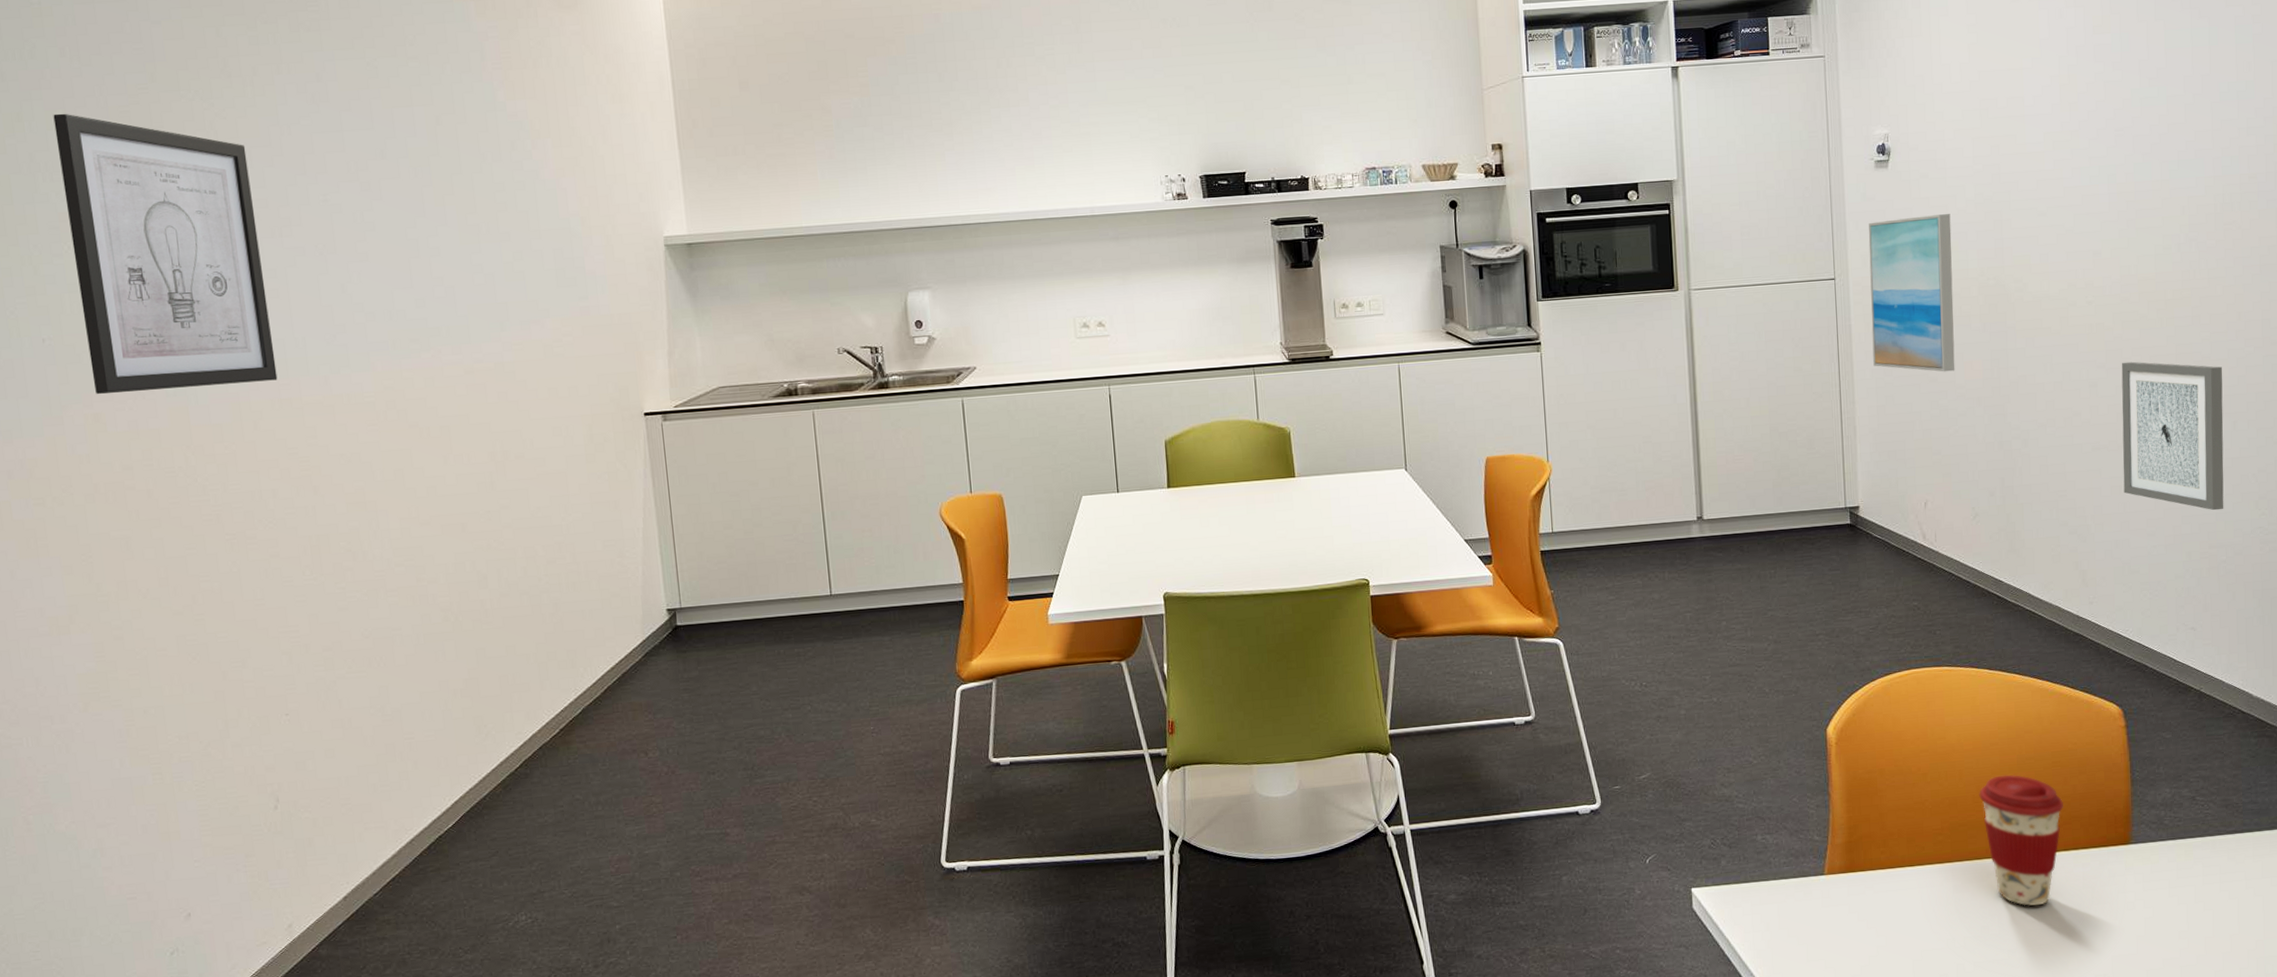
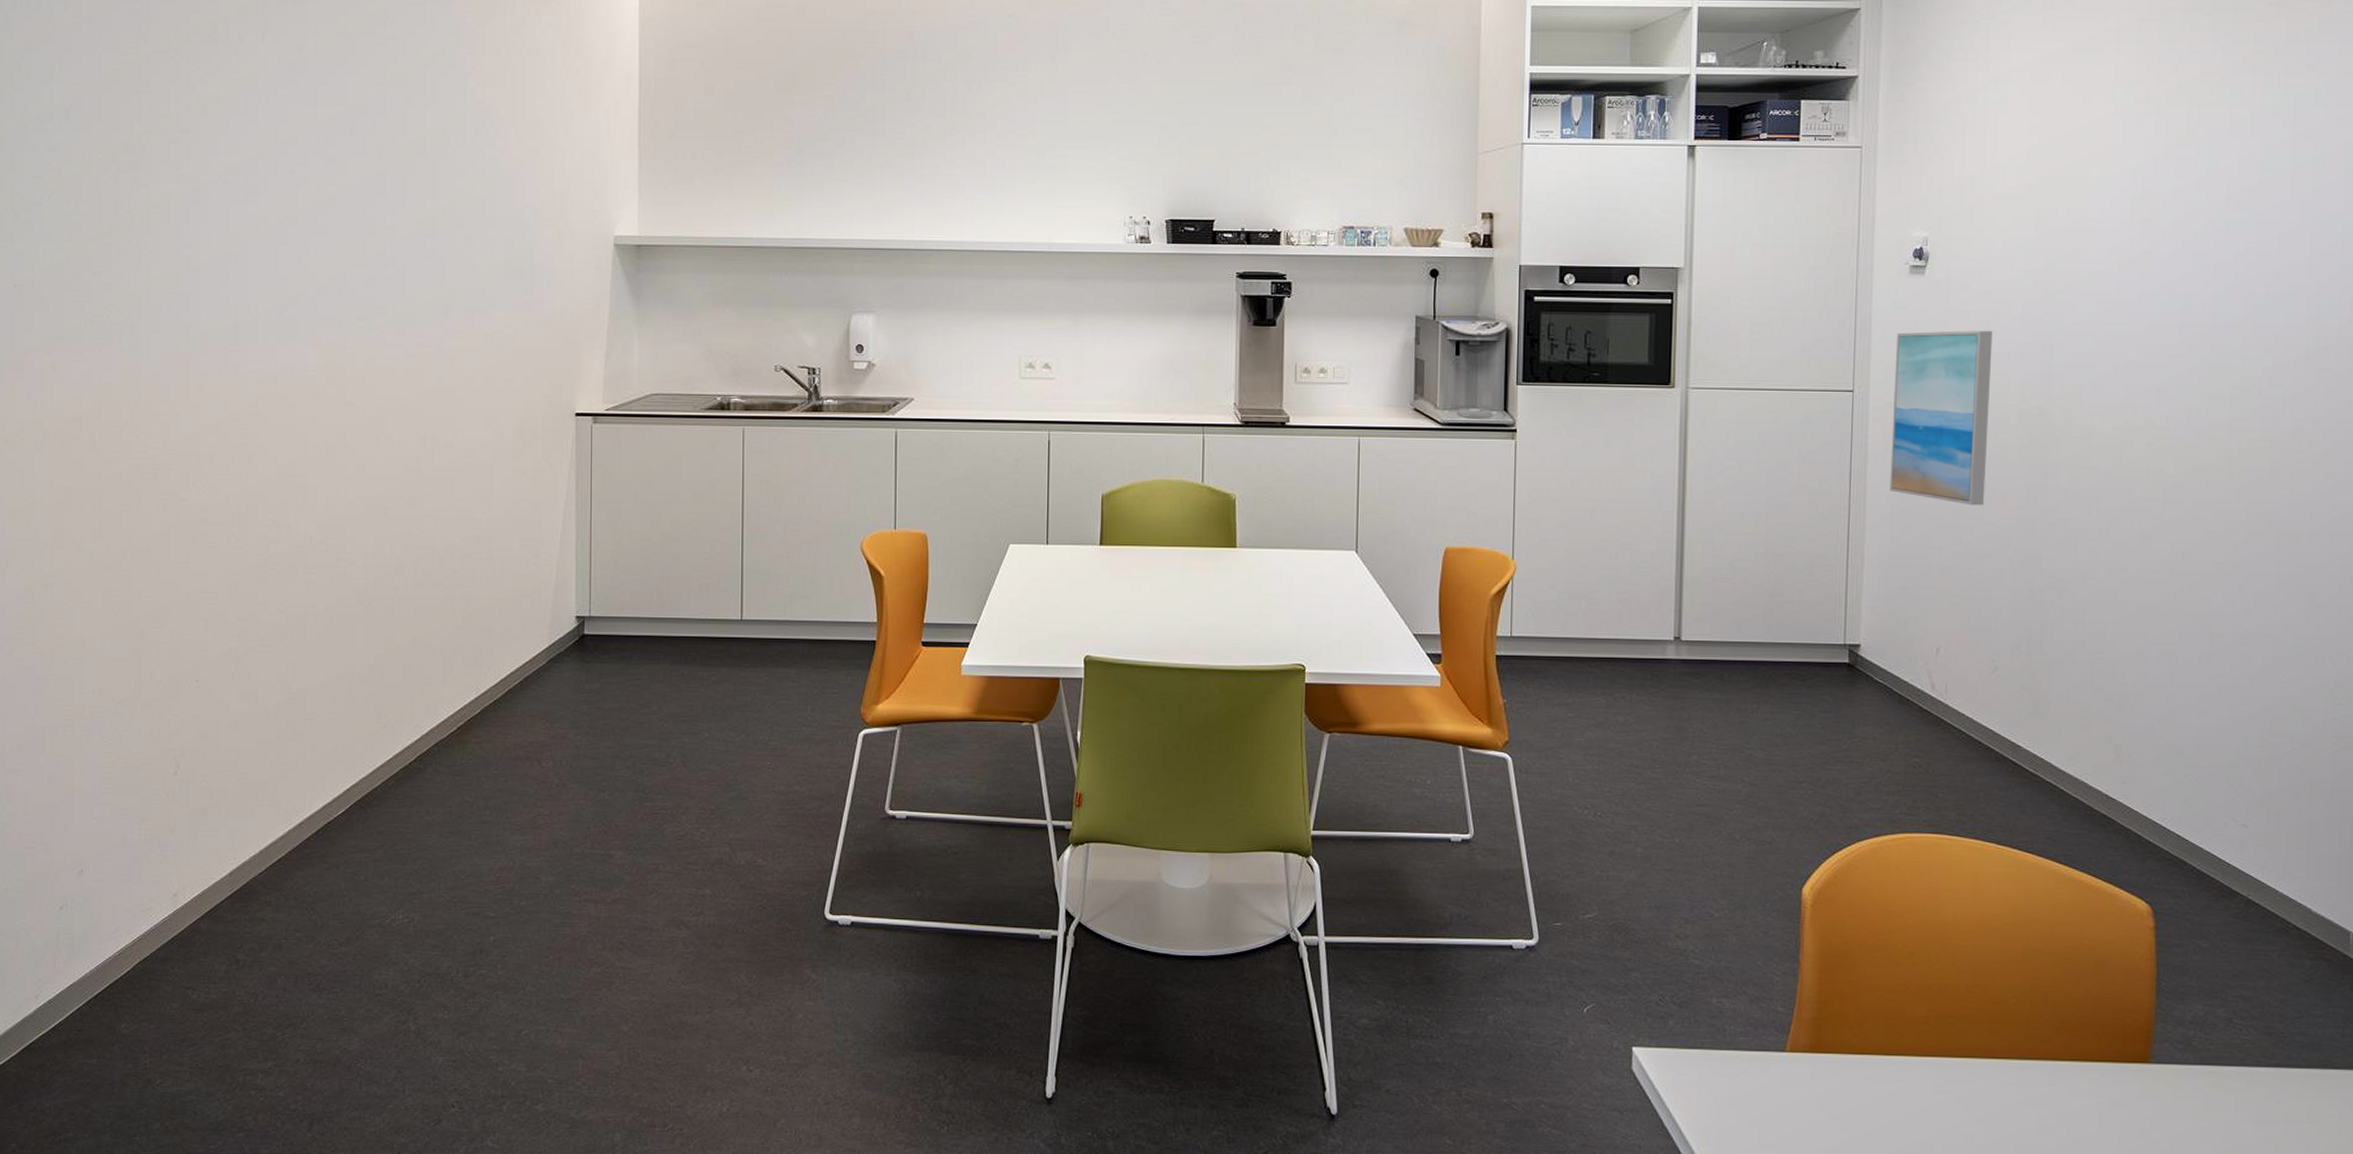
wall art: present [53,113,278,394] -> none [50,66,227,346]
coffee cup: present [1979,775,2063,906] -> none [1974,965,2073,1120]
wall art: present [2121,361,2224,511] -> none [2173,515,2303,694]

